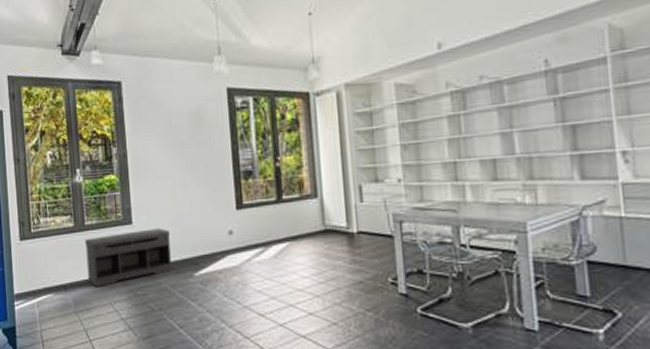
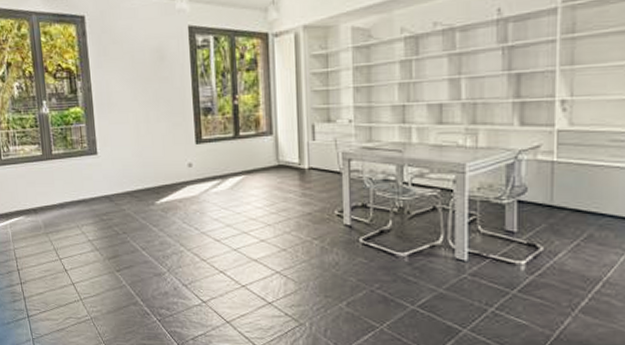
bench: present [85,228,172,288] -> none [53,159,135,212]

